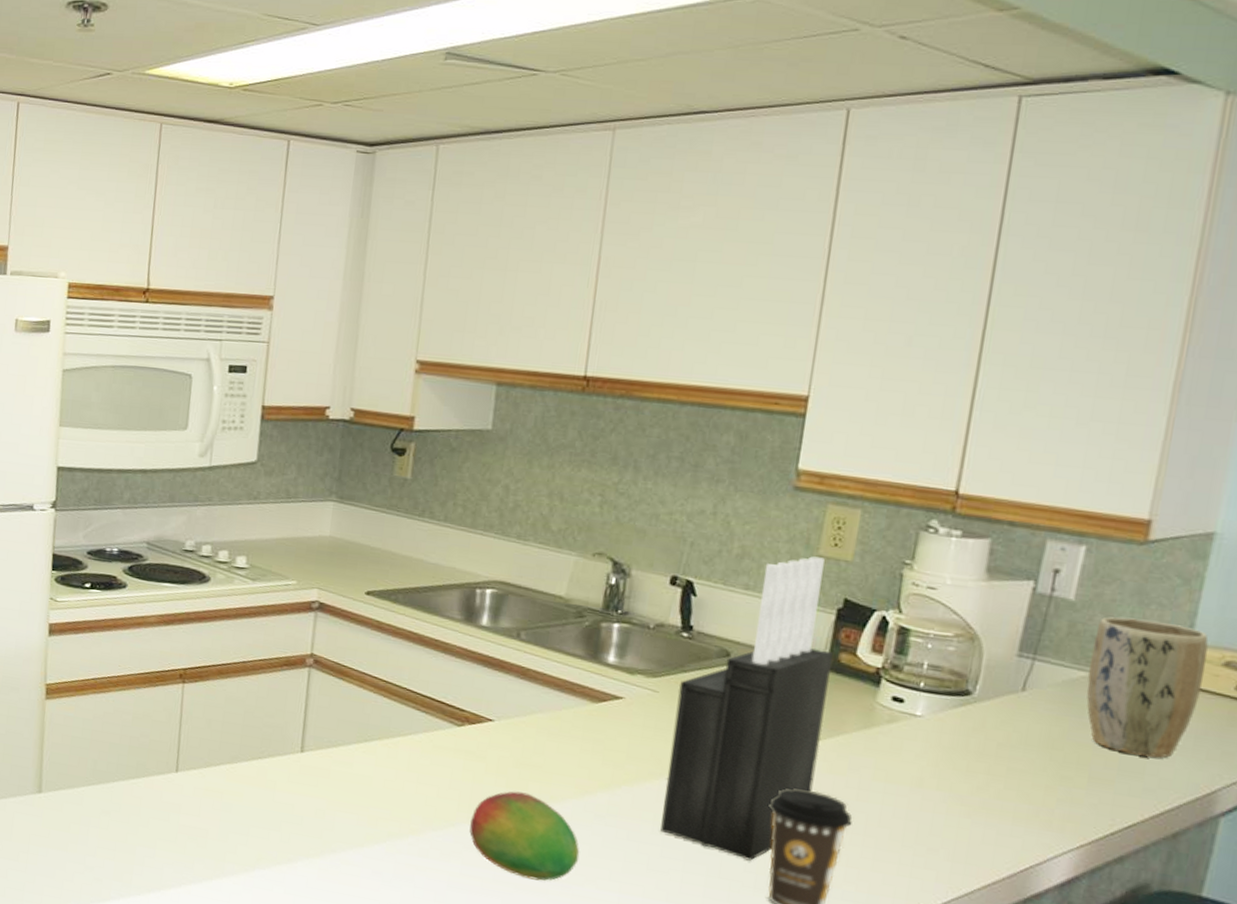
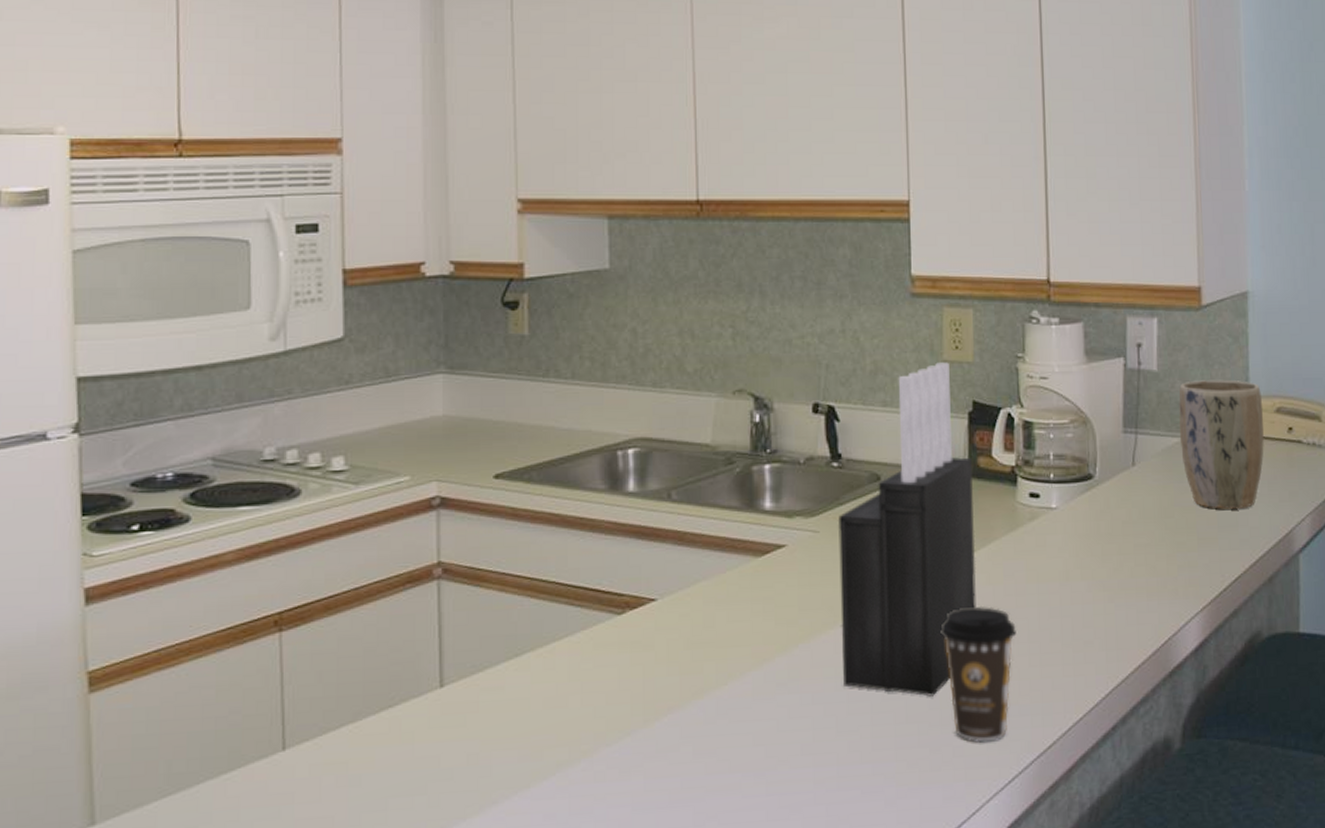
fruit: present [469,791,580,881] -> none [648,676,768,777]

